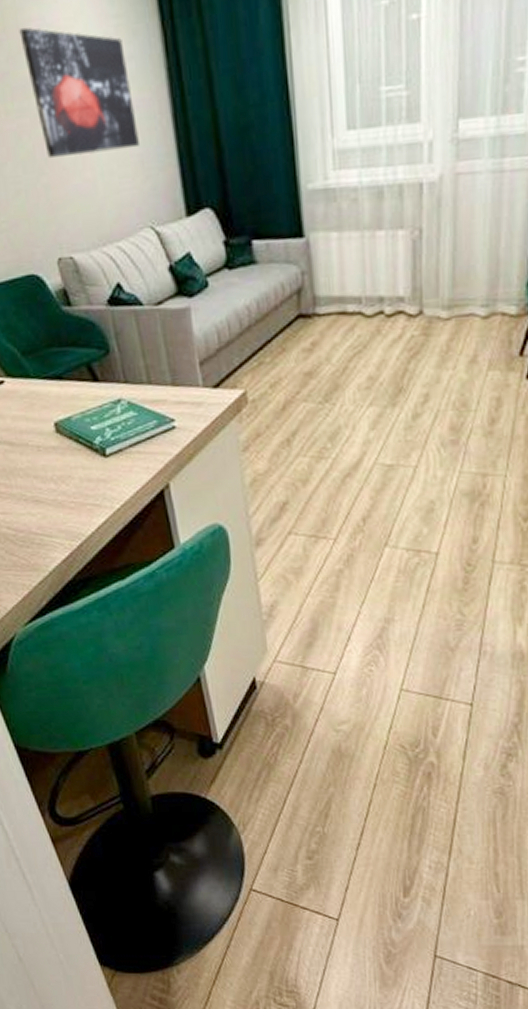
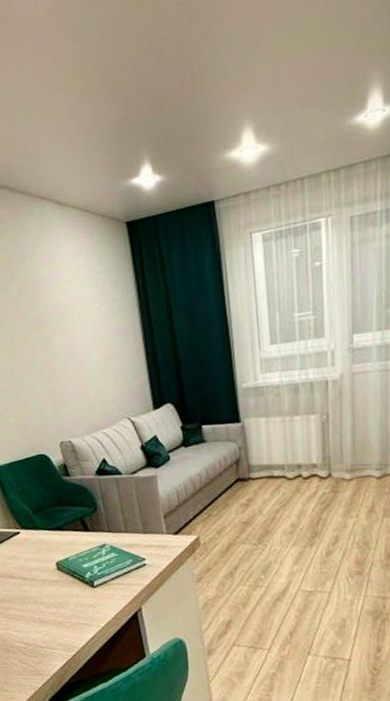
wall art: present [19,27,139,159] -> none [35,282,119,372]

